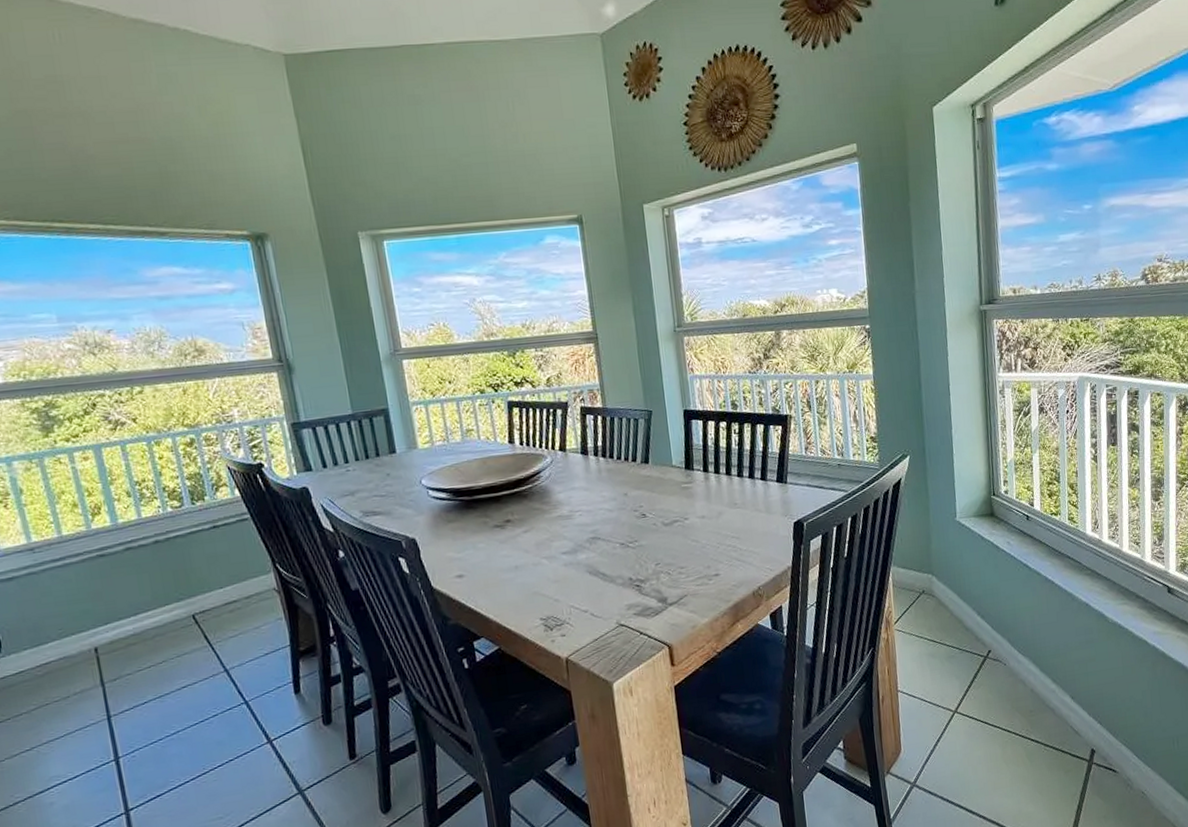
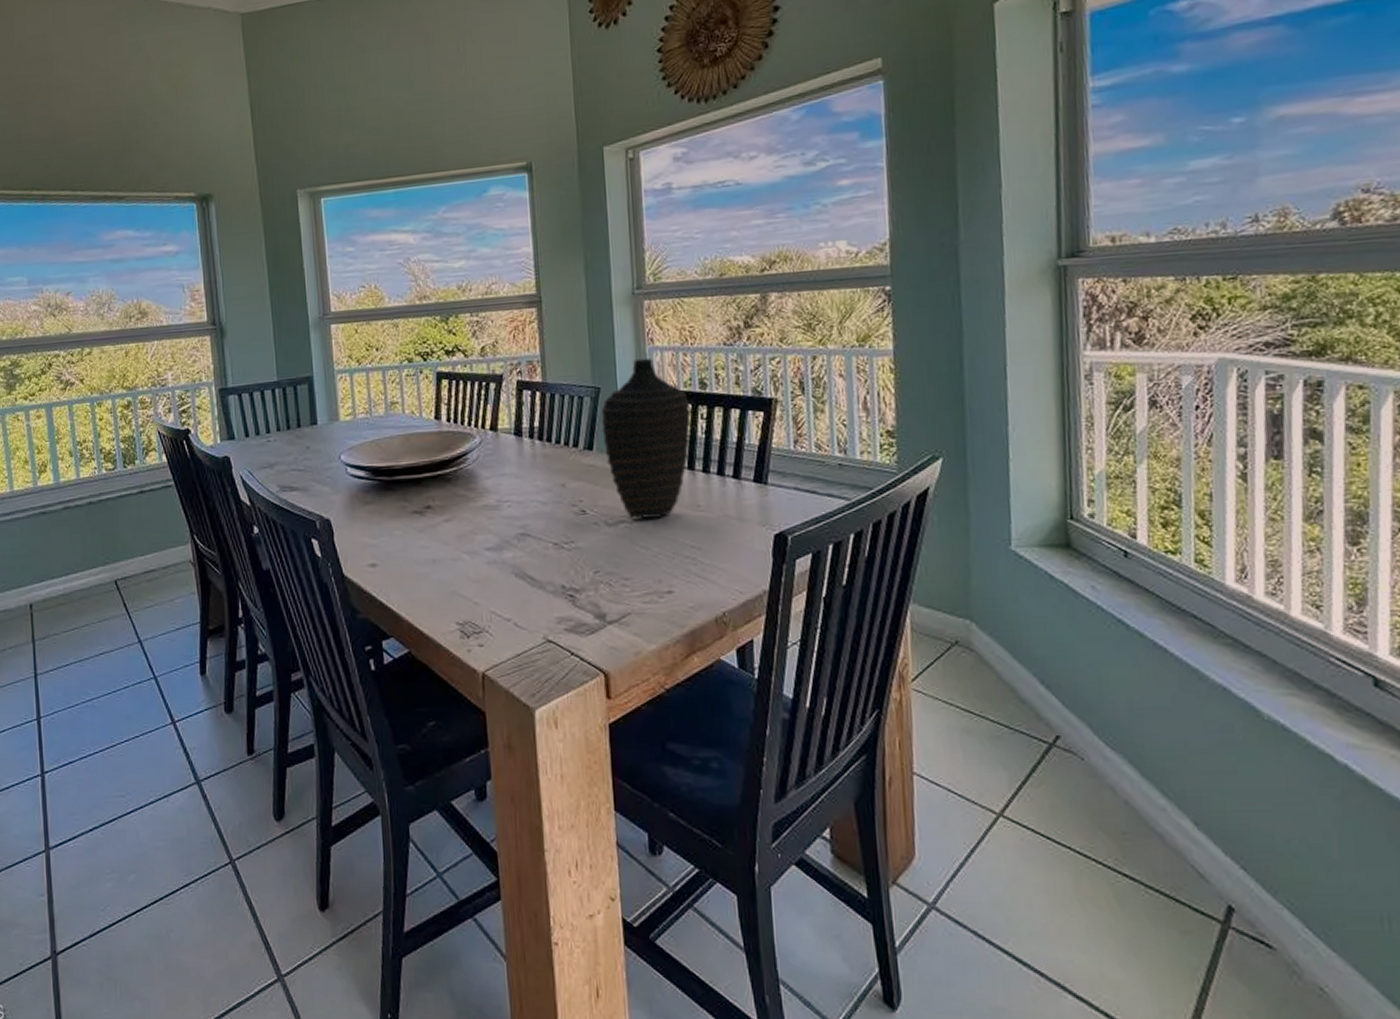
decorative vase: none [653,384,727,518] -> present [601,357,691,519]

